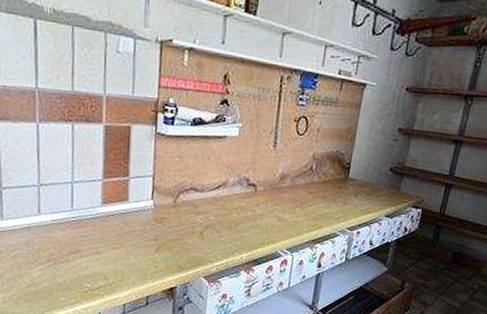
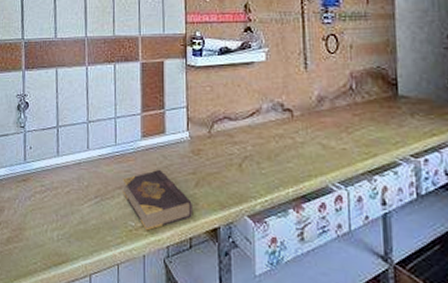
book: none [79,235,151,291] -> present [123,169,192,231]

